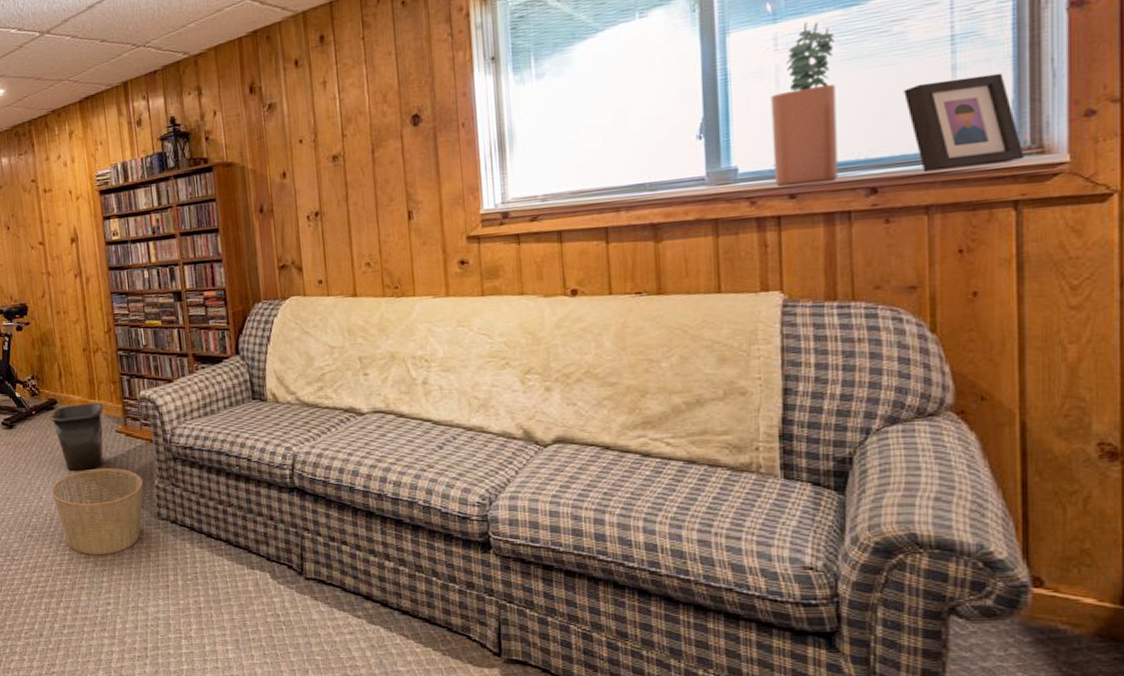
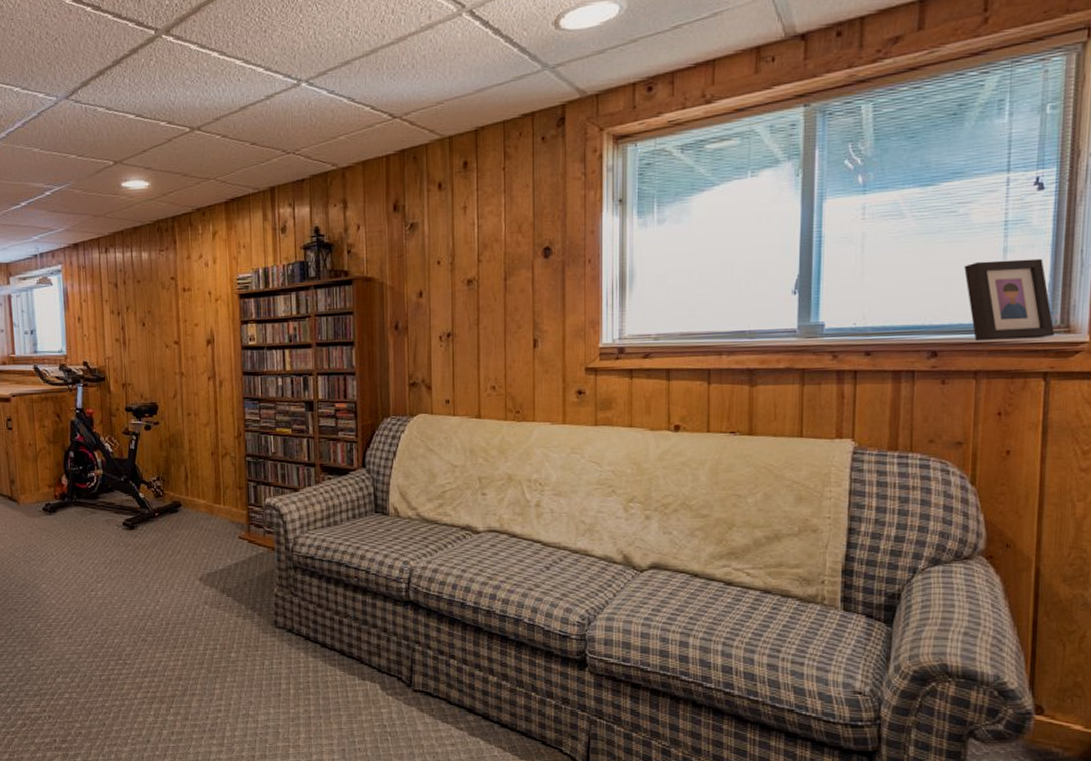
waste bin: present [50,402,104,471] -> none [173,507,229,575]
basket: present [51,468,143,556] -> none [169,573,262,662]
vase: present [771,21,838,188] -> none [854,196,912,345]

